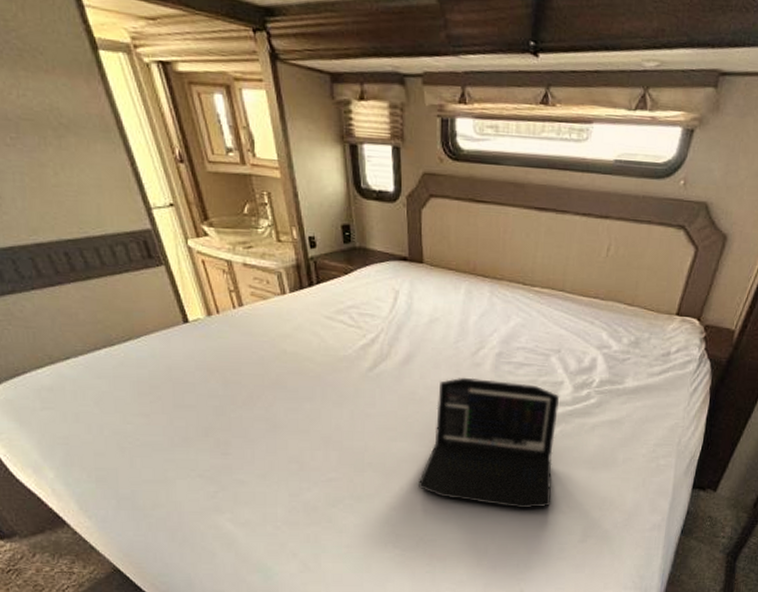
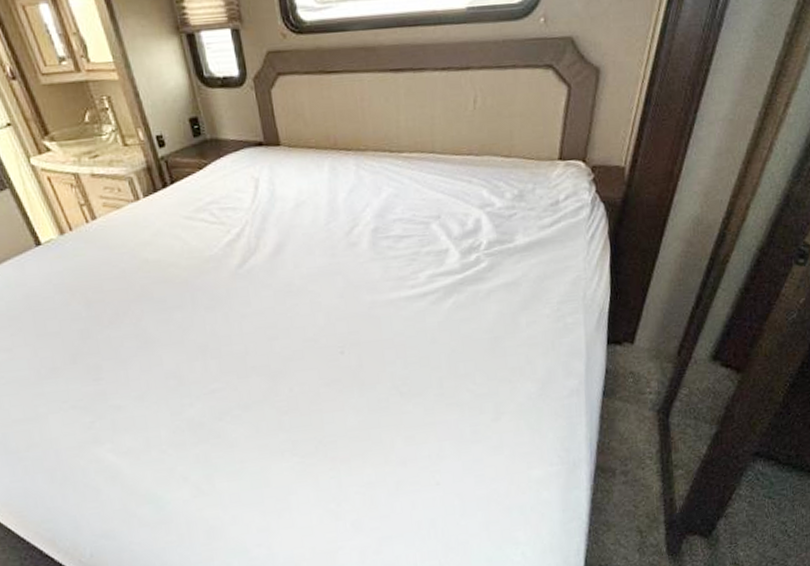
laptop: present [419,377,560,509] -> none [308,257,456,394]

